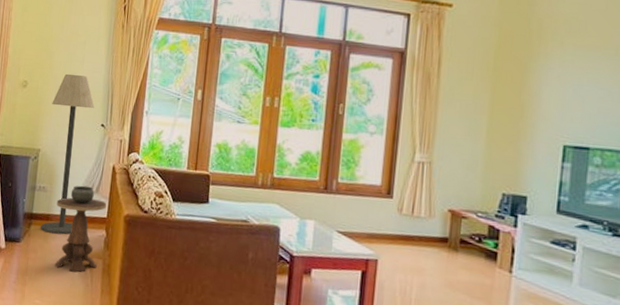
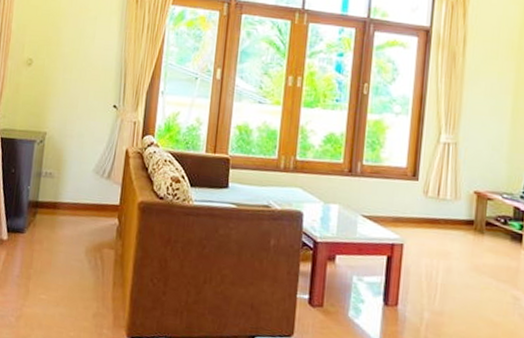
floor lamp: present [41,73,94,235] -> none [47,51,106,224]
side table: present [54,185,107,272] -> none [62,170,119,264]

